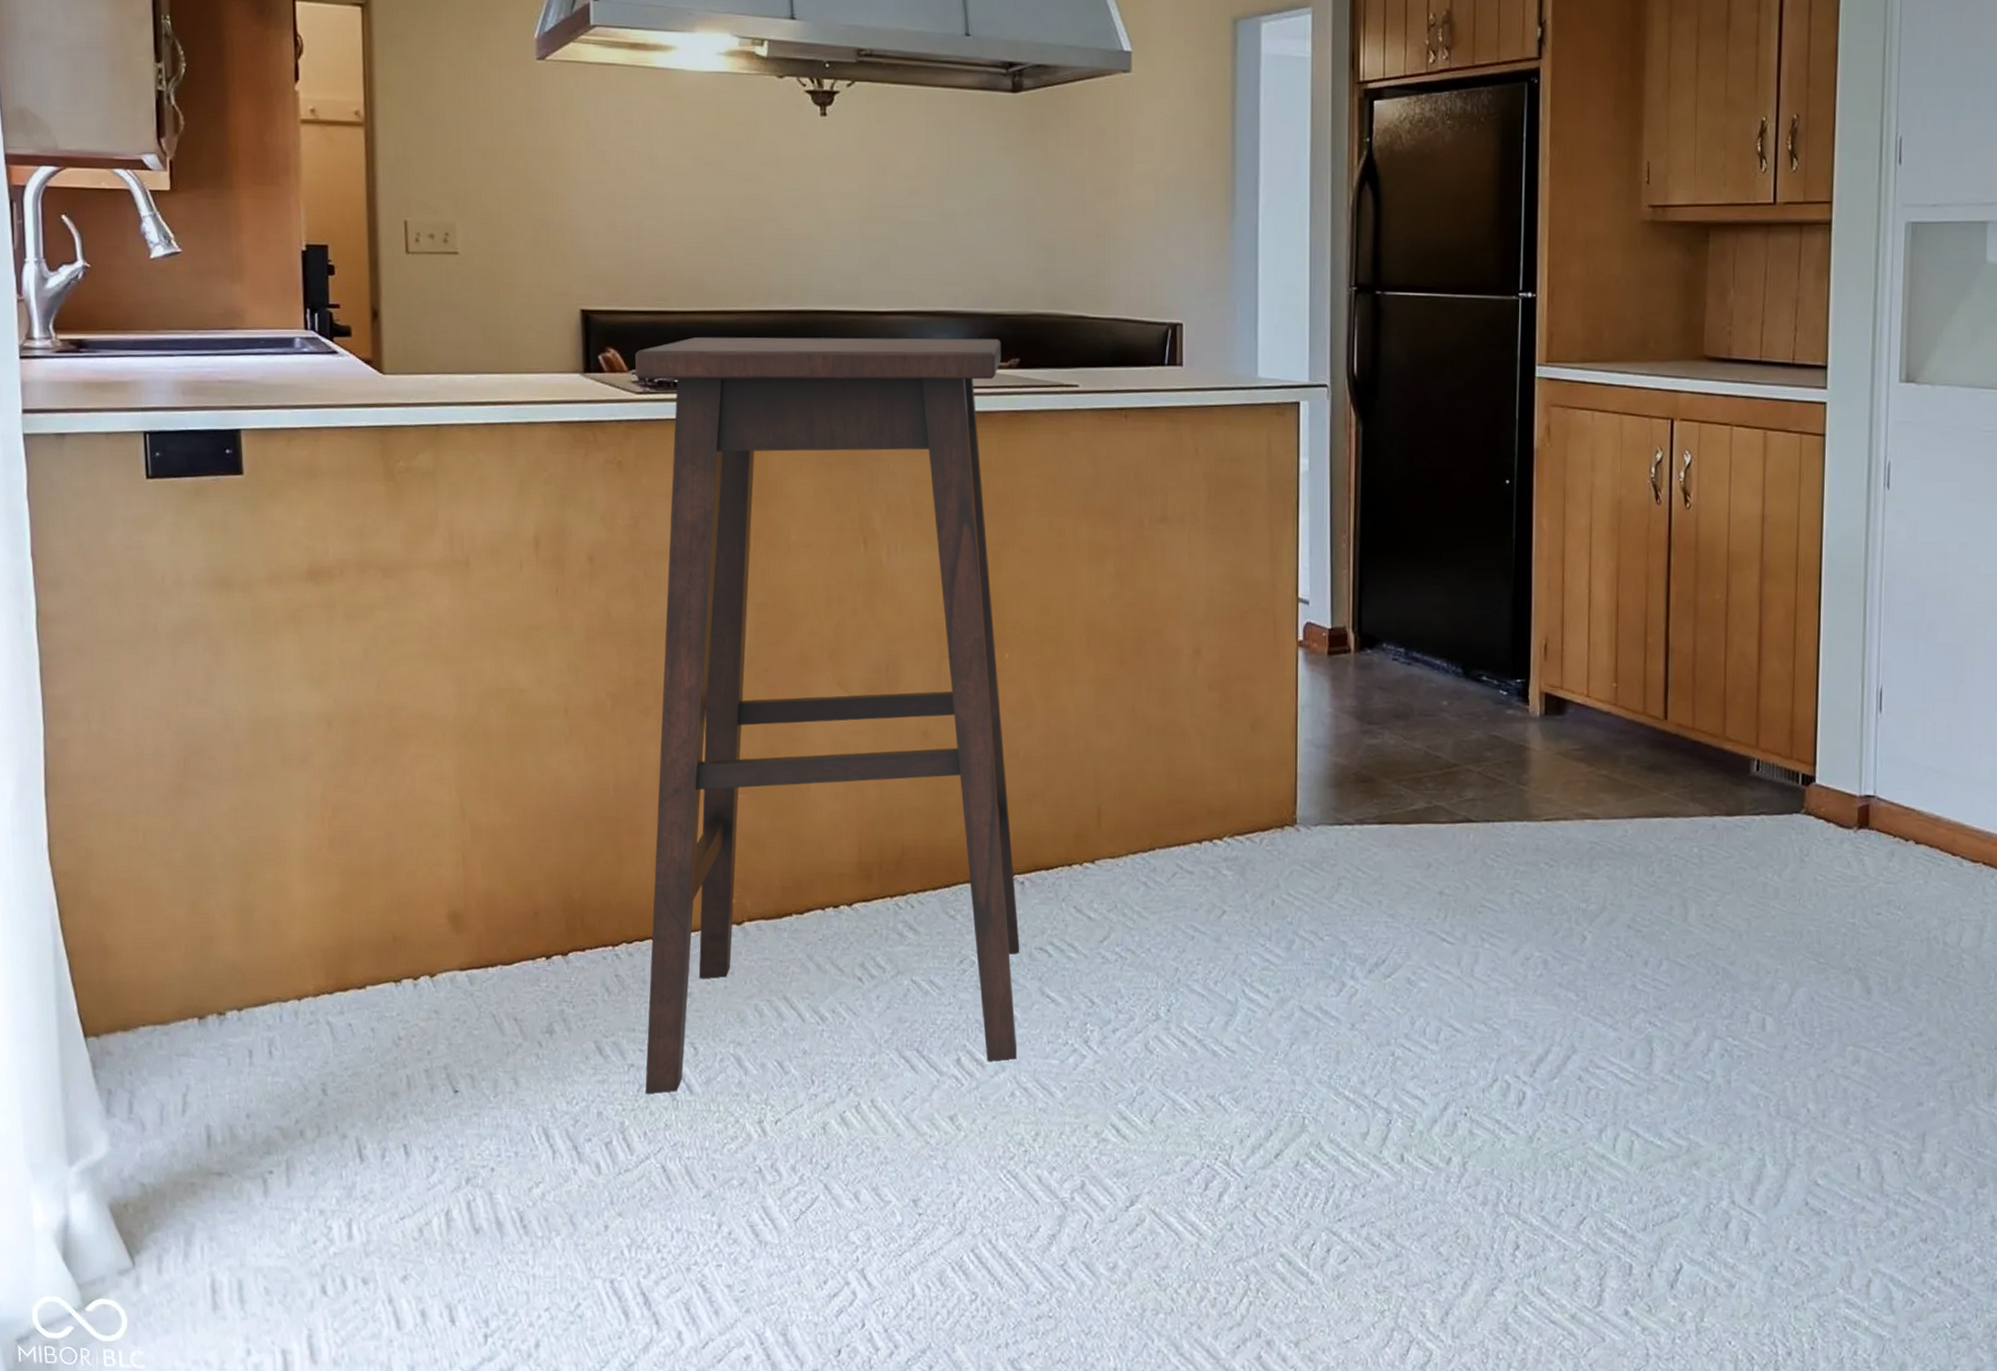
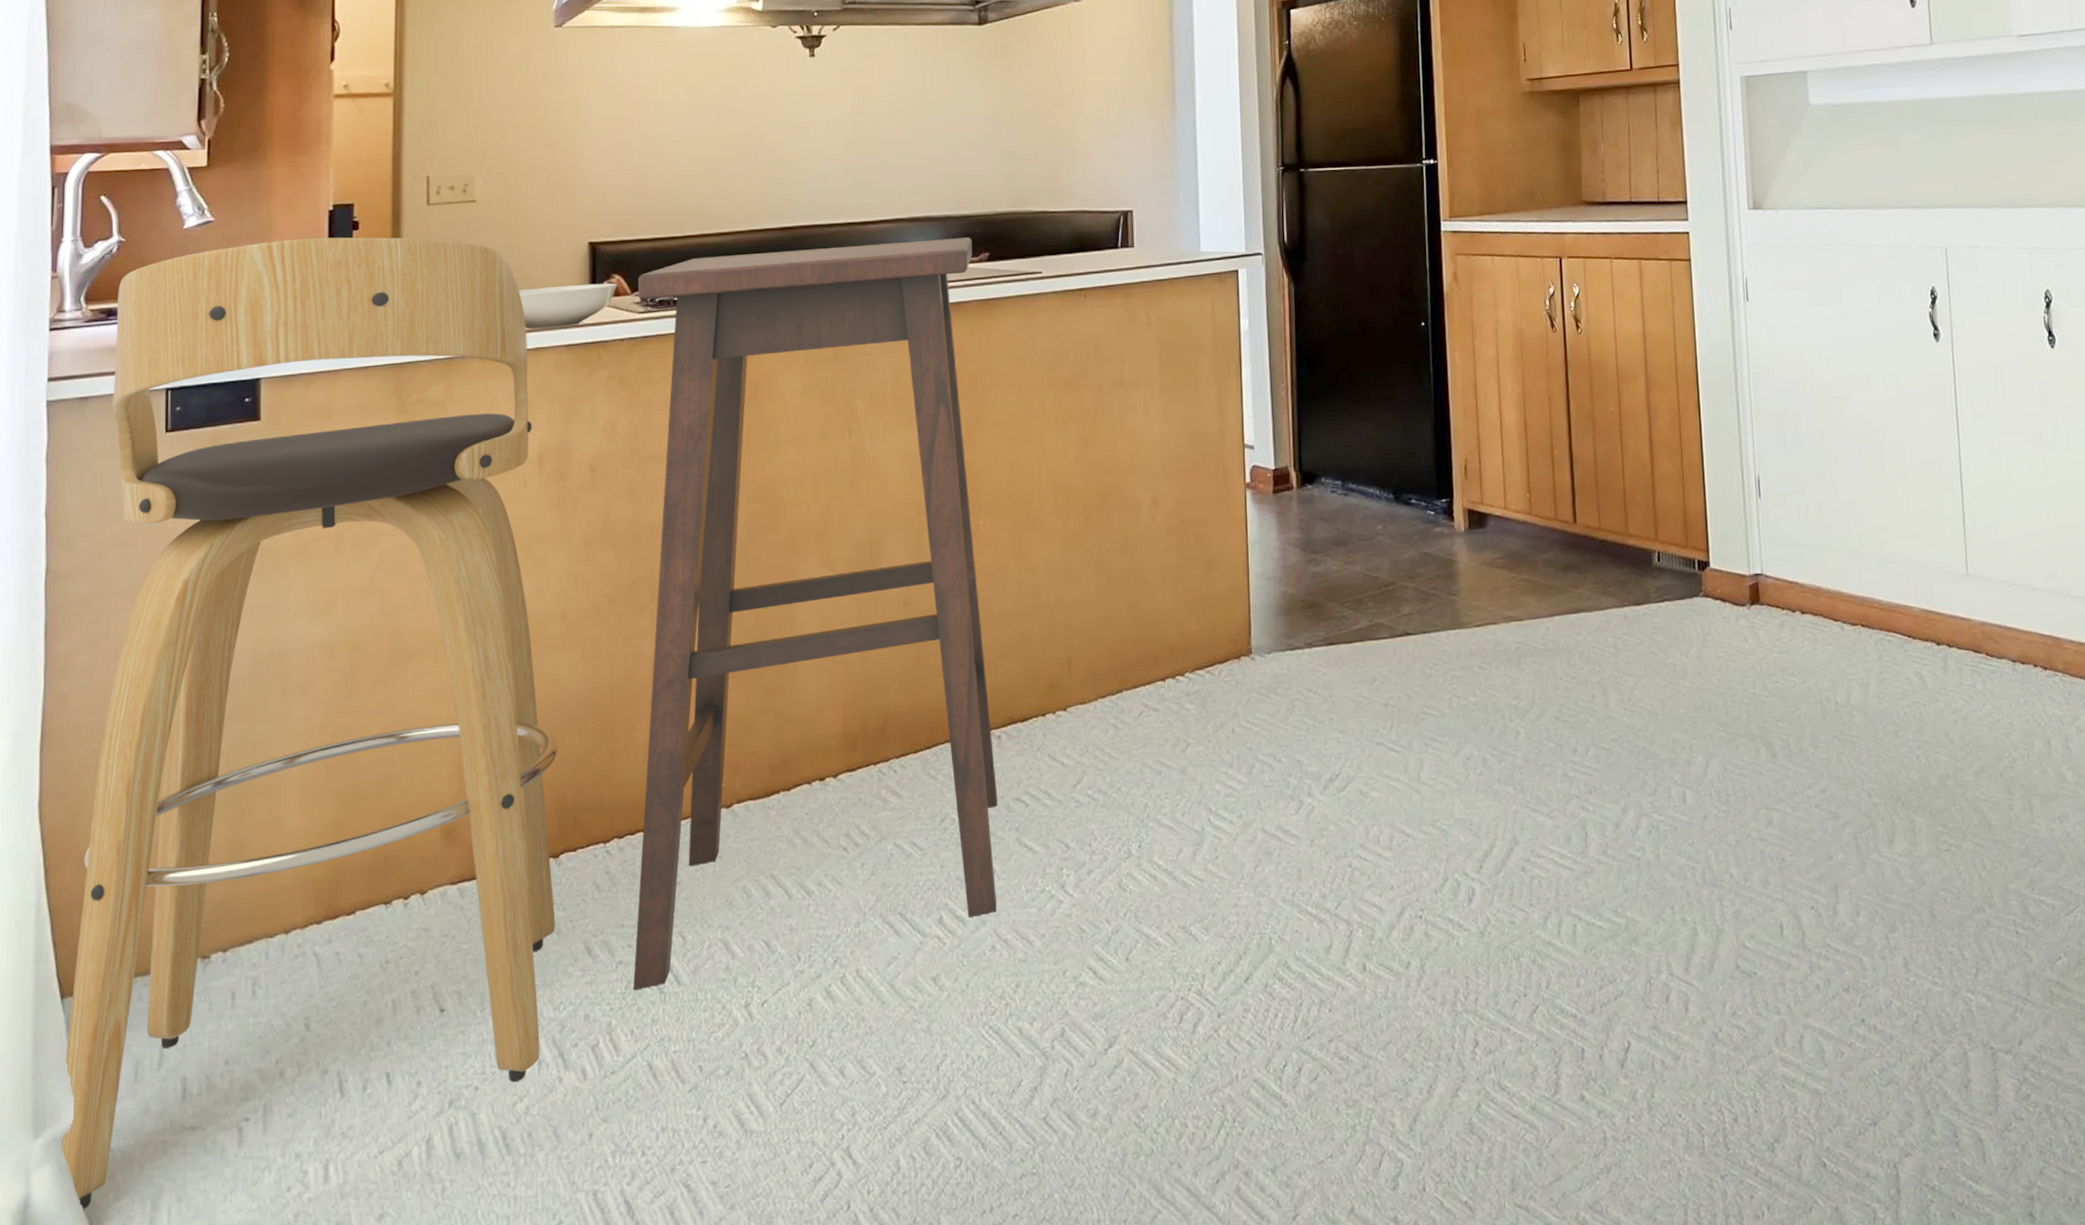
bar stool: none [87,279,566,1237] -> present [61,237,559,1210]
bowl: none [507,356,613,402] -> present [518,283,617,330]

